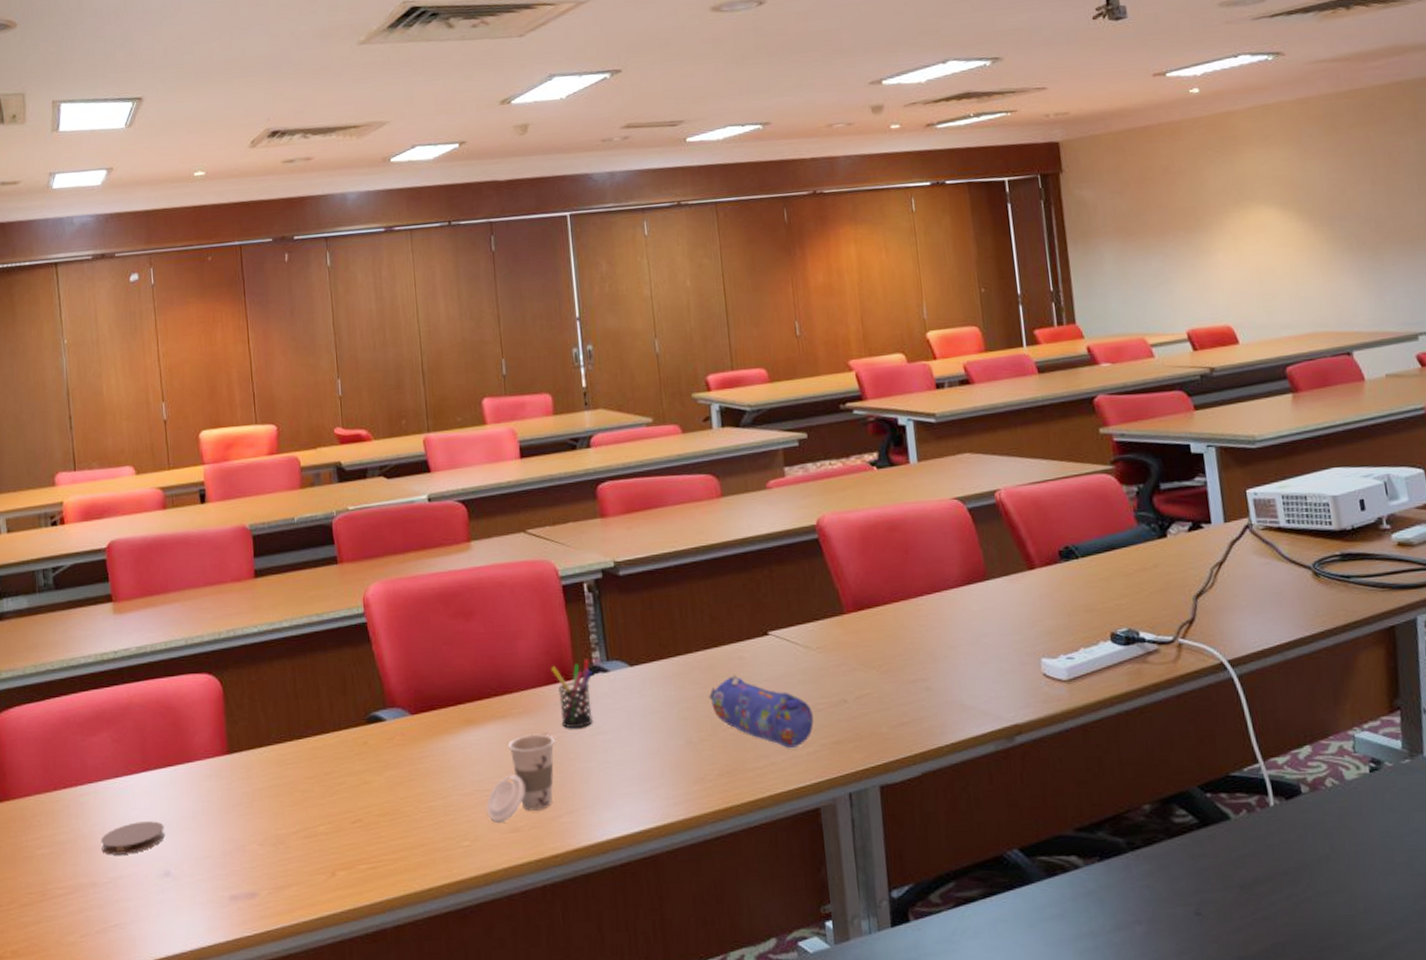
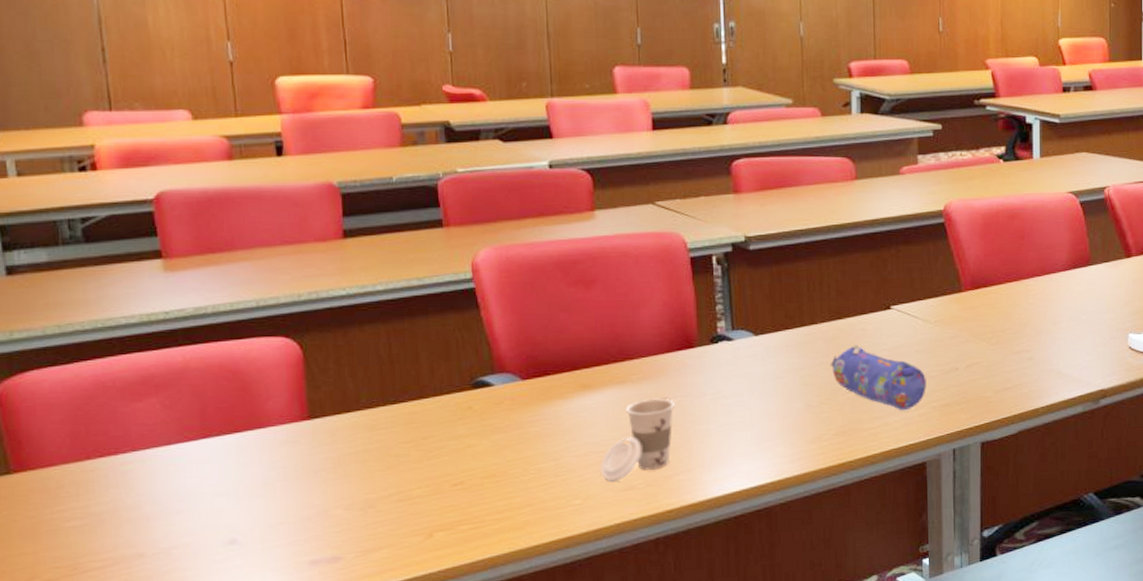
coaster: present [101,821,165,855] -> none [149,489,230,525]
pen holder: present [551,659,593,729] -> none [675,328,717,394]

